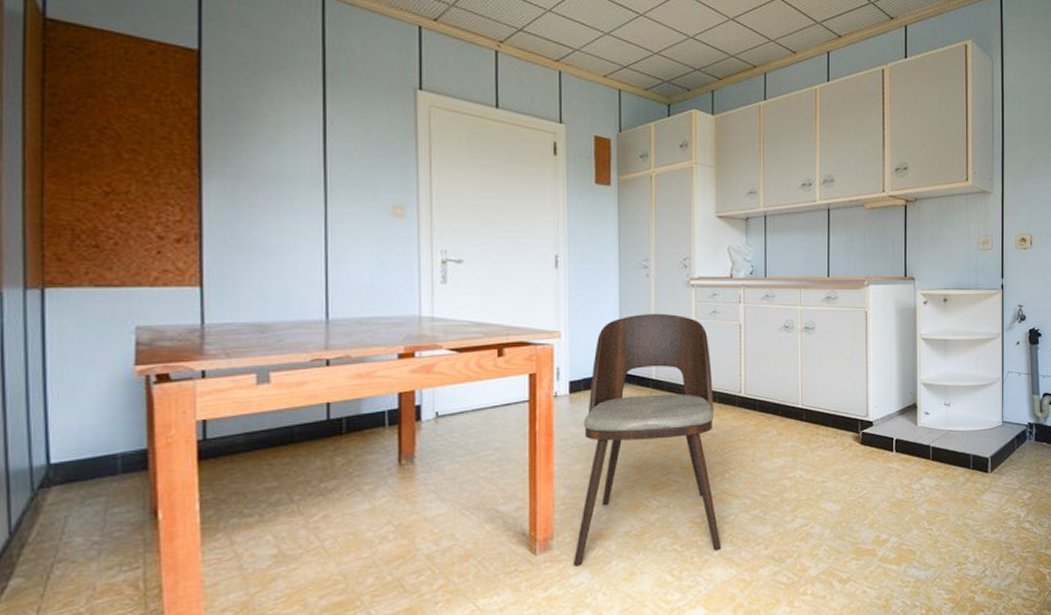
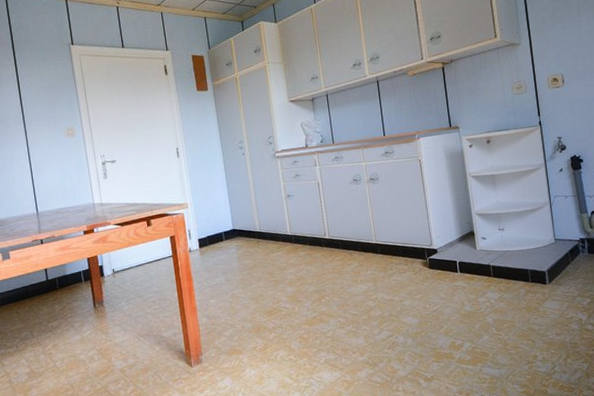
dining chair: present [574,313,722,565] -> none [212,181,326,373]

